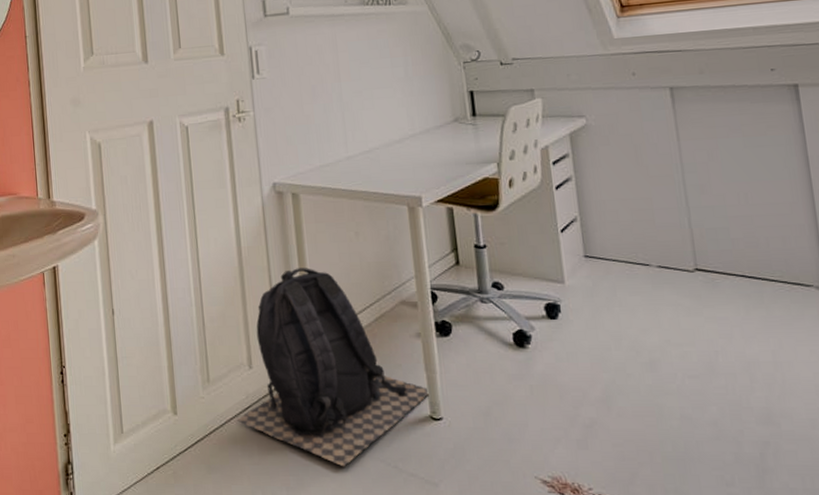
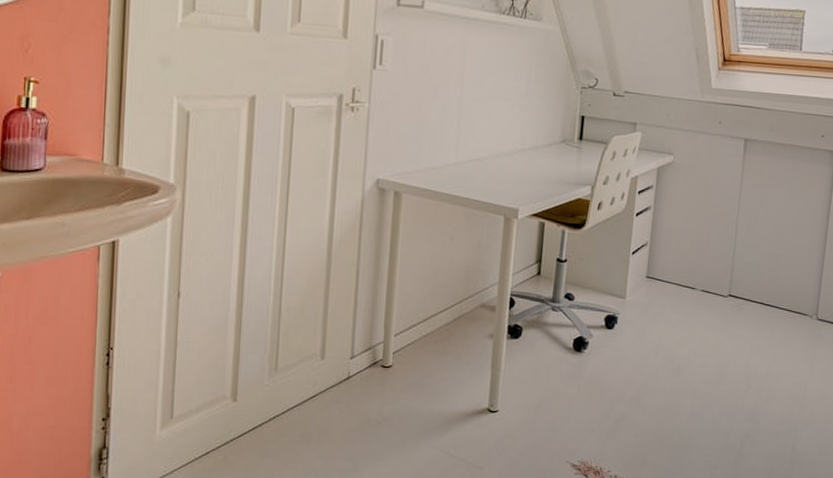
backpack: present [235,268,430,467] -> none [298,265,491,453]

